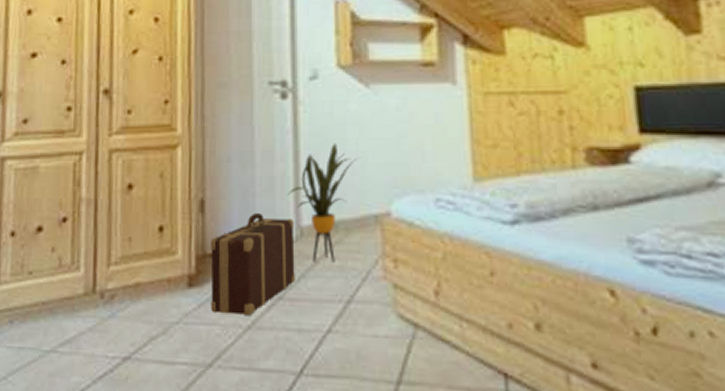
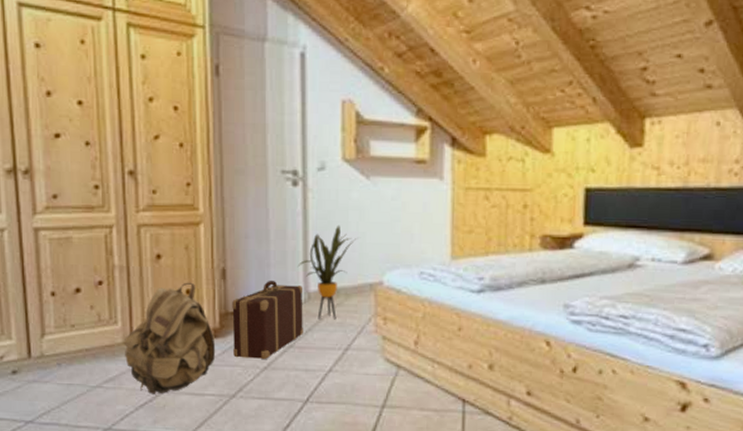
backpack: none [85,217,191,363] -> present [125,282,216,395]

